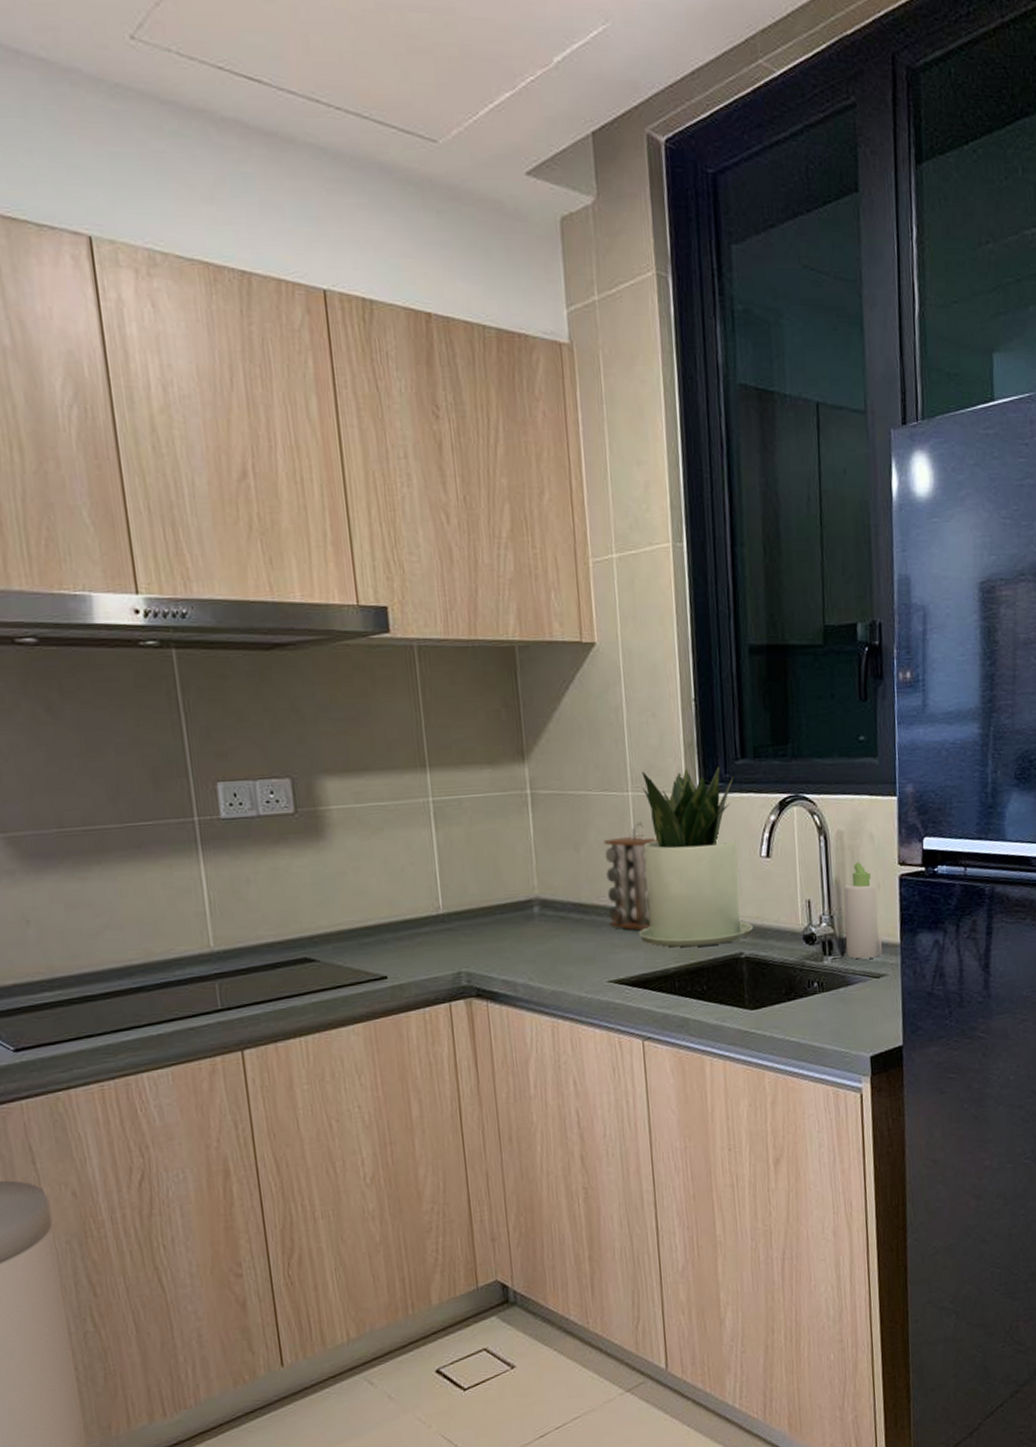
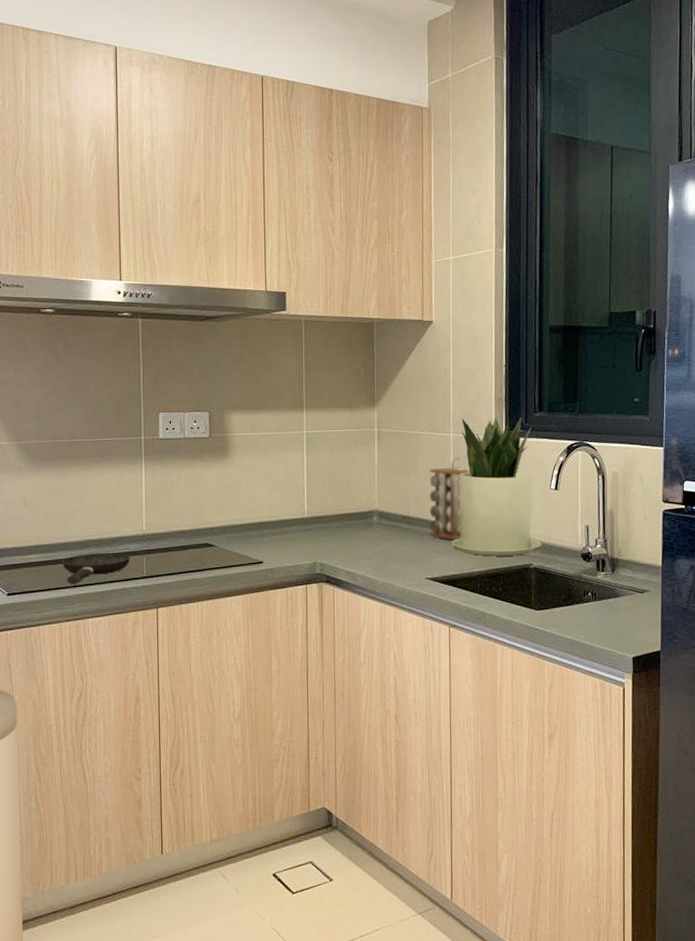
frying pan: none [93,980,196,1030] -> present [62,553,130,585]
bottle: present [844,860,882,959] -> none [616,496,647,576]

